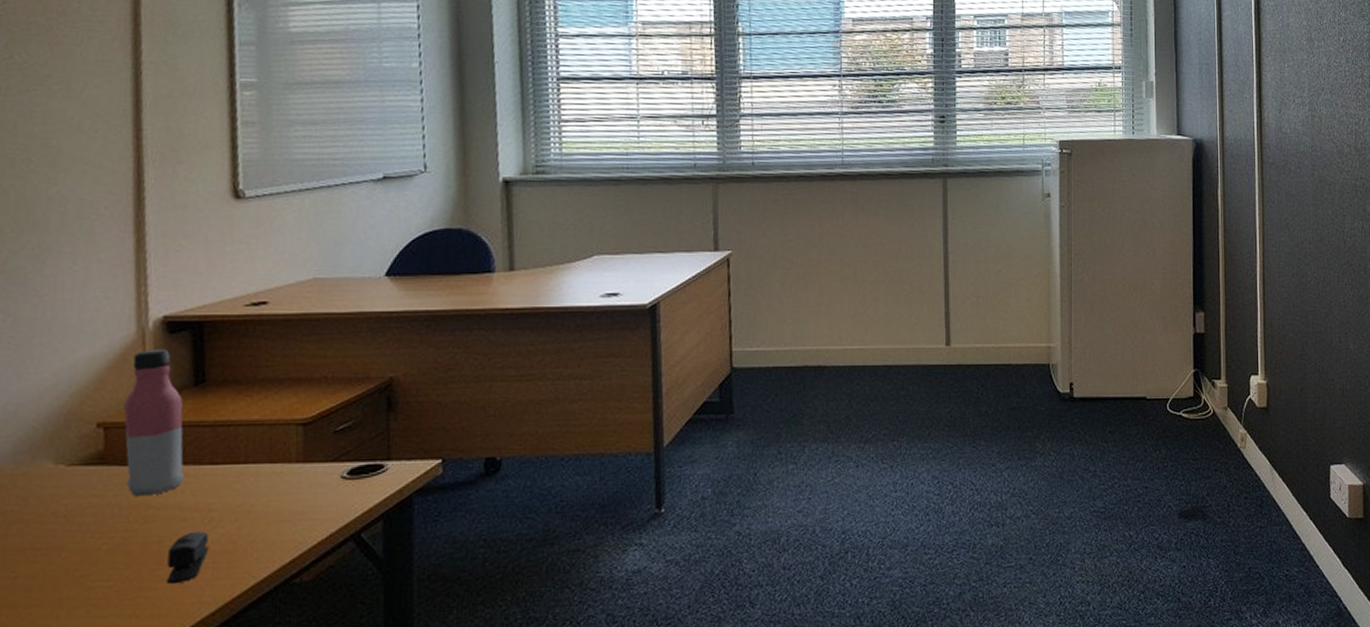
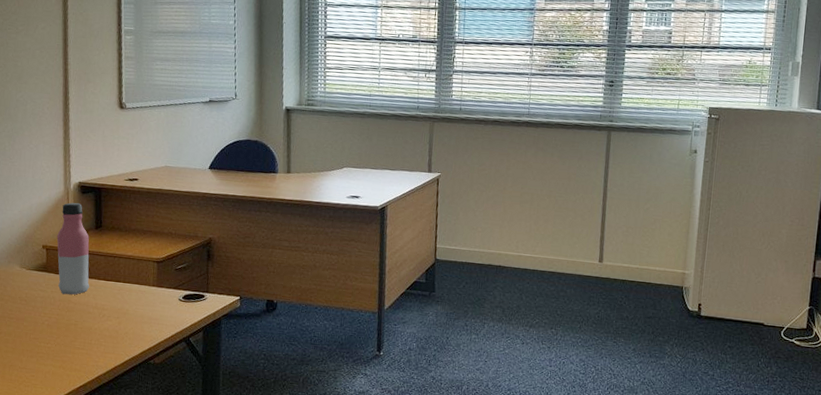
stapler: present [167,531,209,585] -> none [80,321,103,352]

